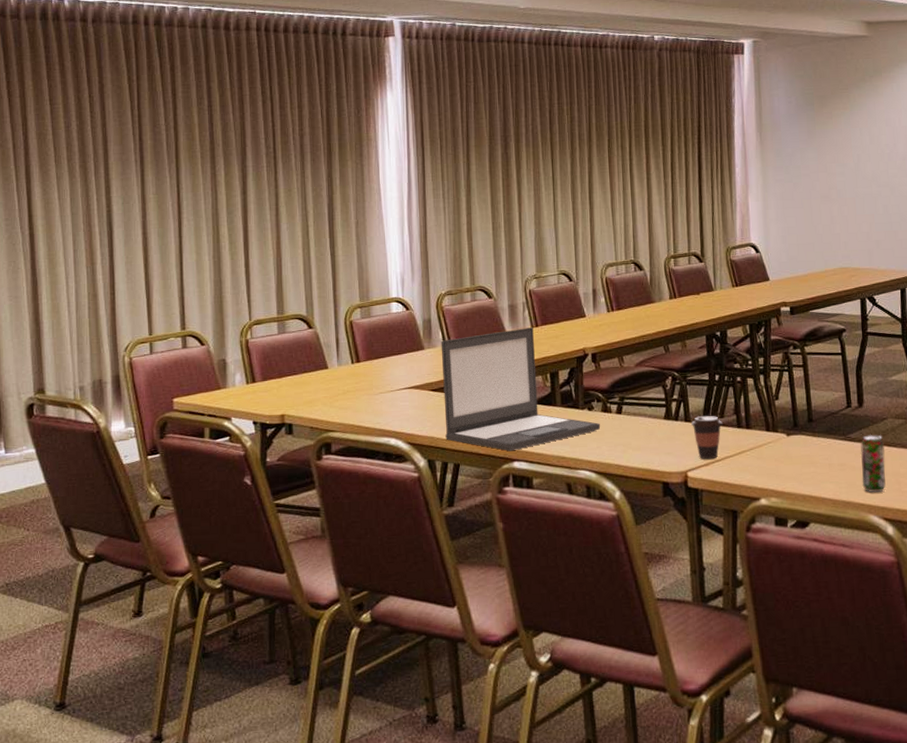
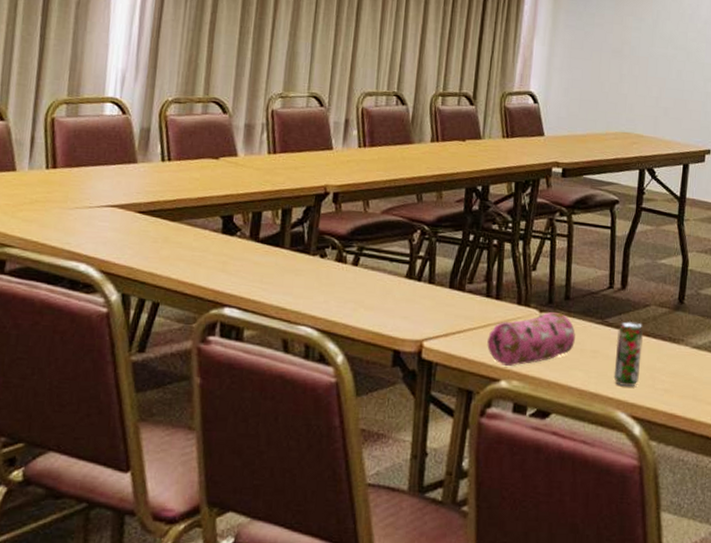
laptop: present [440,326,601,451] -> none [147,152,332,295]
coffee cup: present [691,416,723,460] -> none [435,279,471,330]
pencil case: none [744,434,823,486] -> present [487,312,575,366]

